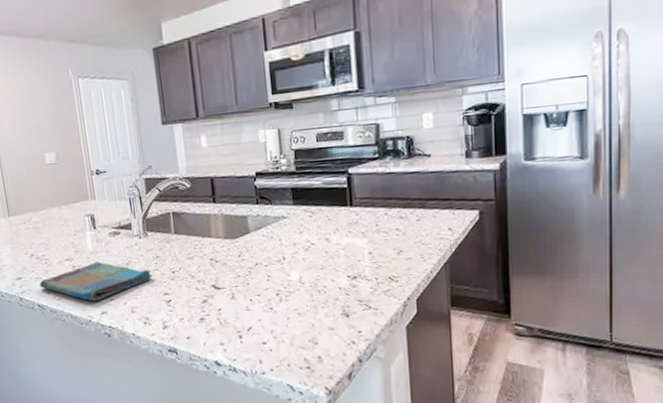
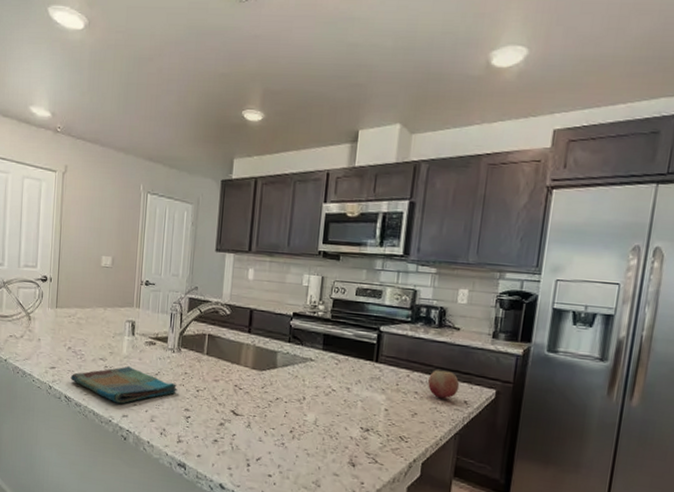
fruit: none [407,201,441,231] -> present [427,370,460,399]

